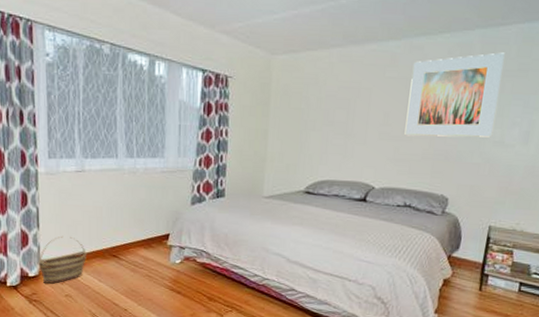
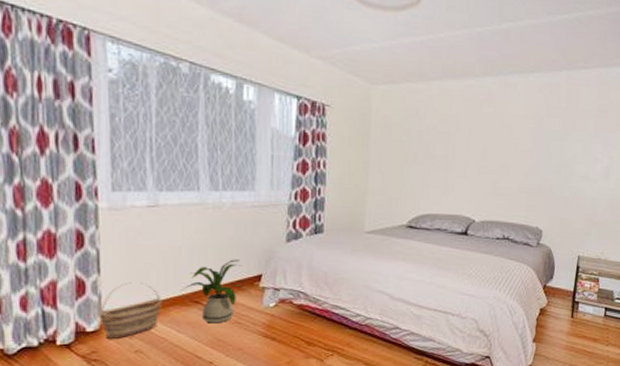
house plant: none [102,219,160,276] -> present [181,259,252,324]
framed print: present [404,52,505,138] -> none [501,93,587,173]

